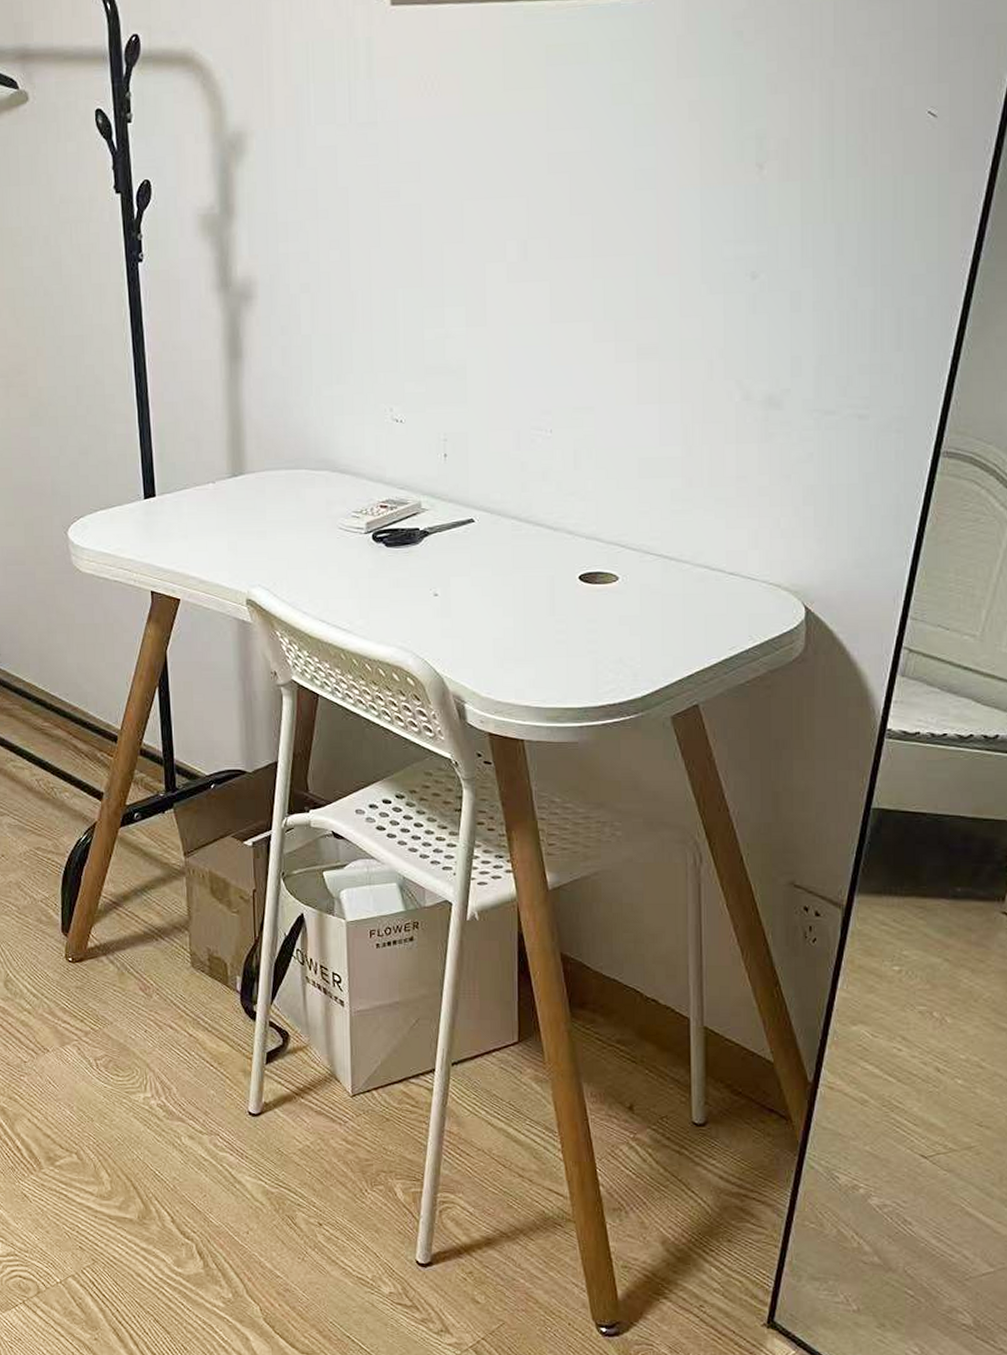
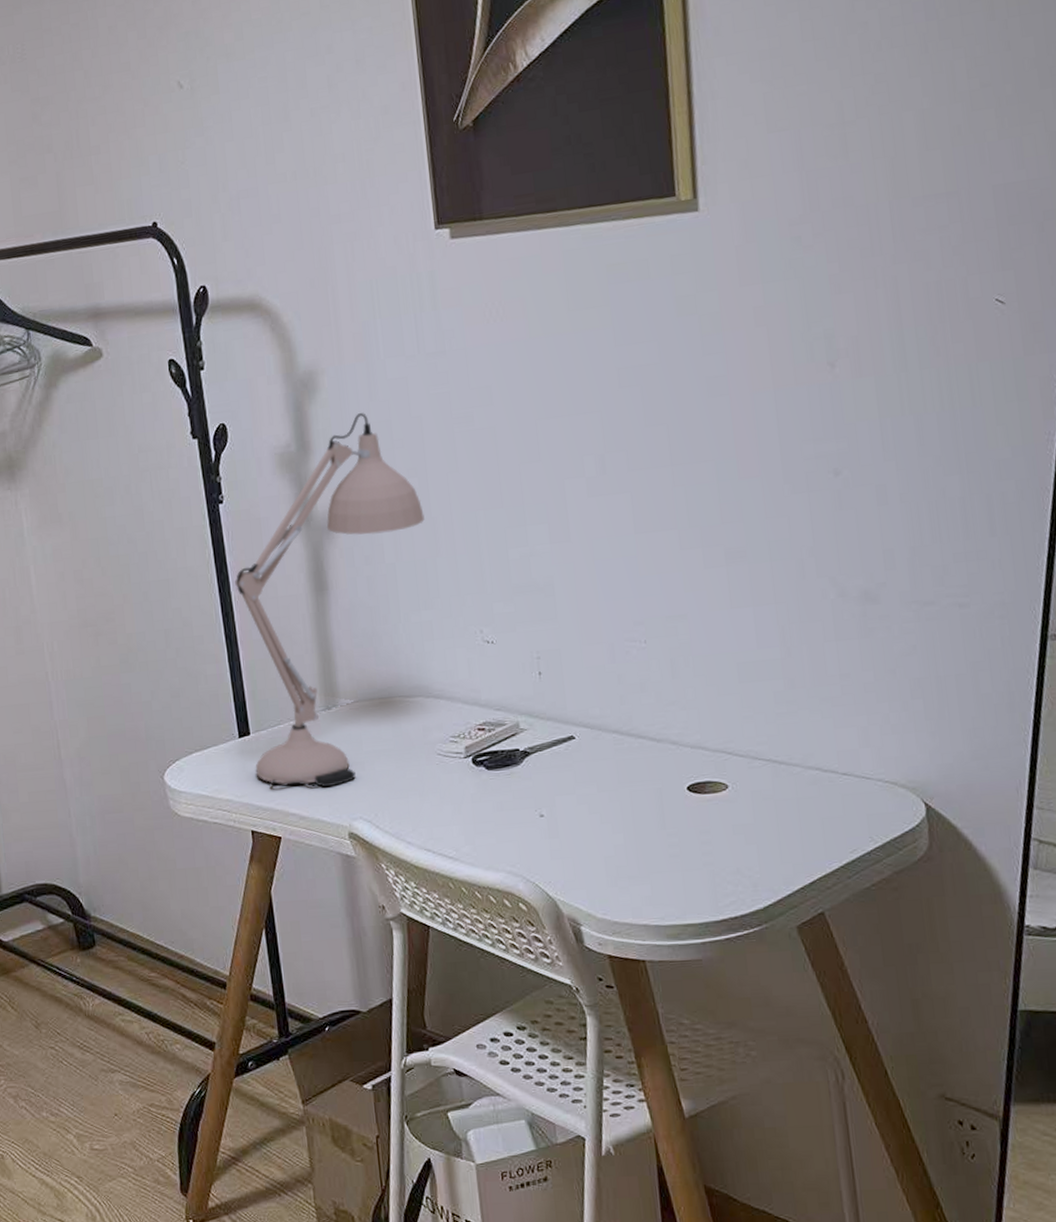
desk lamp: none [150,179,343,554] -> present [235,413,425,789]

